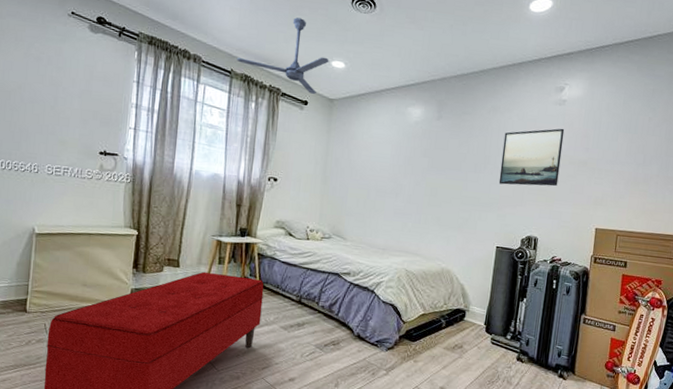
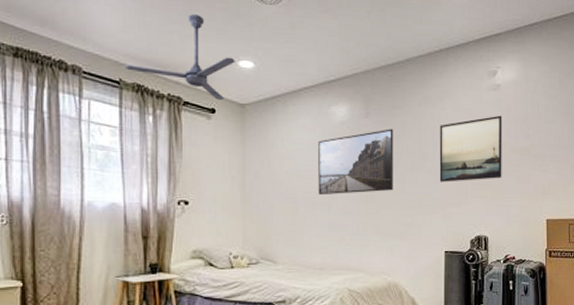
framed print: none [388,131,462,188] -> present [318,128,394,196]

